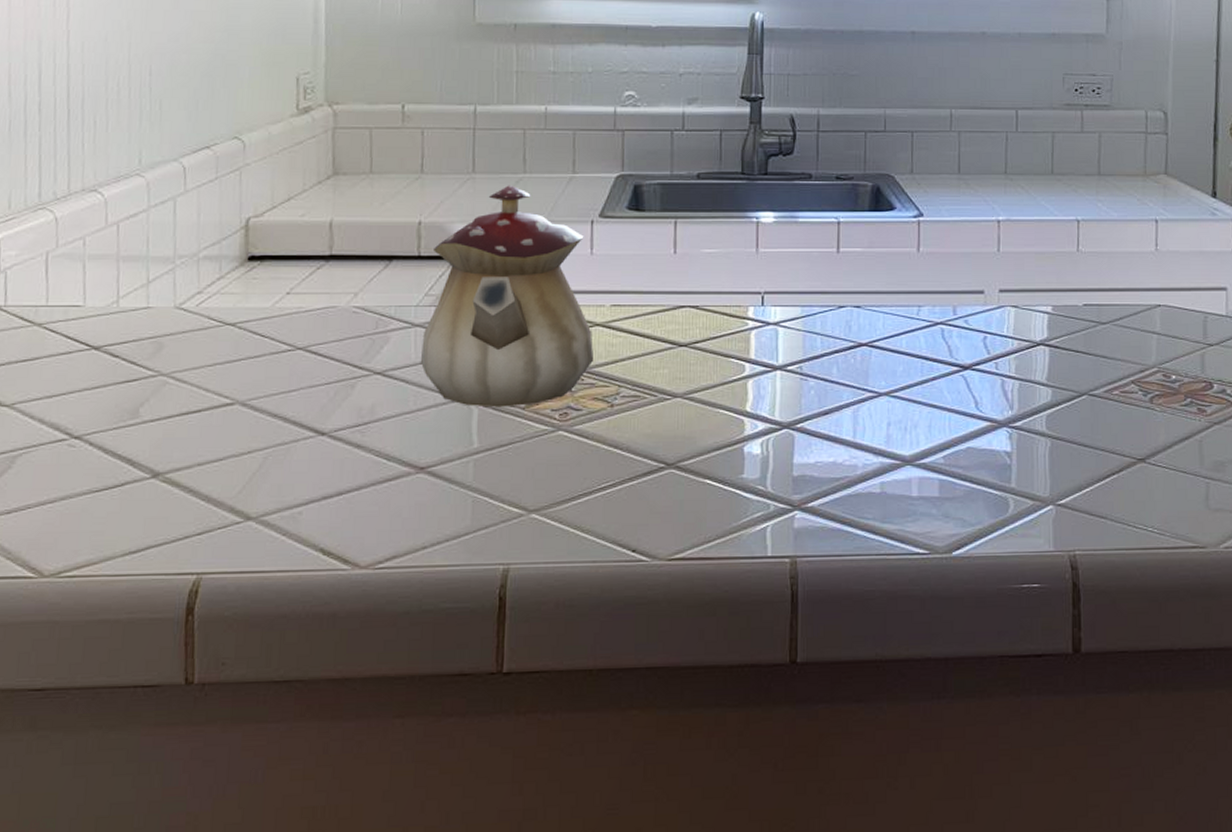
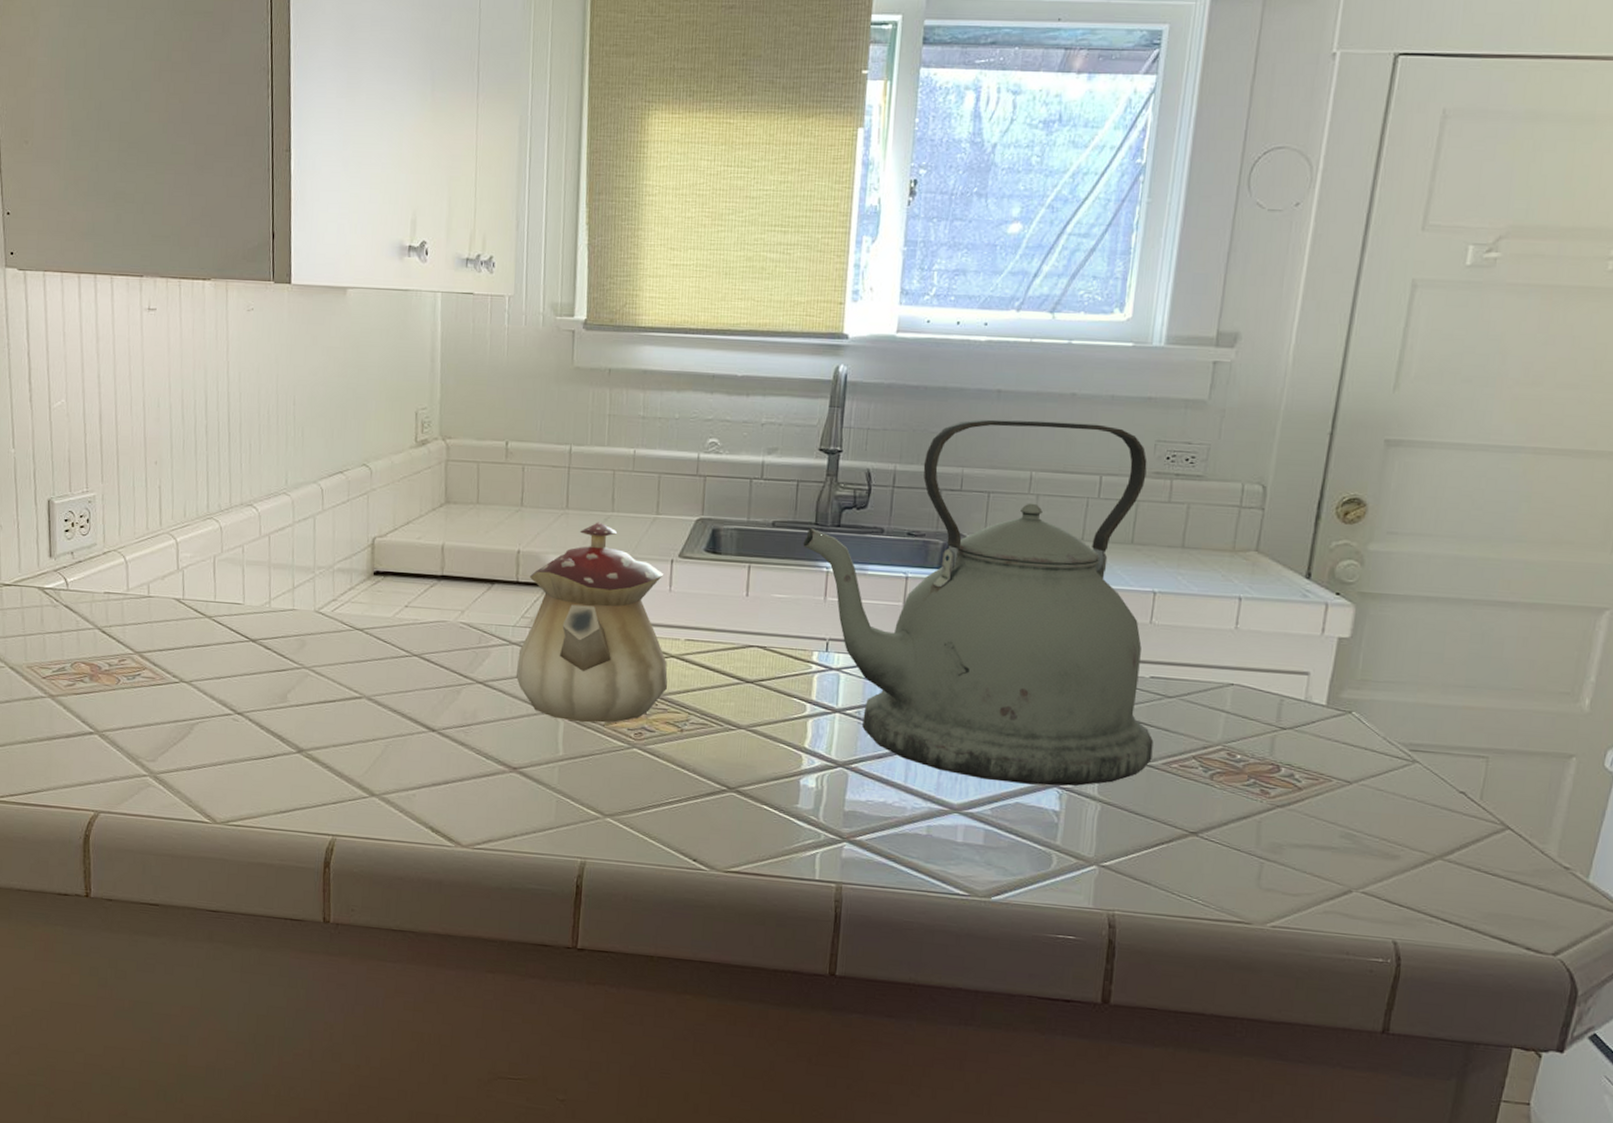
kettle: none [730,59,1094,427] -> present [803,419,1154,786]

